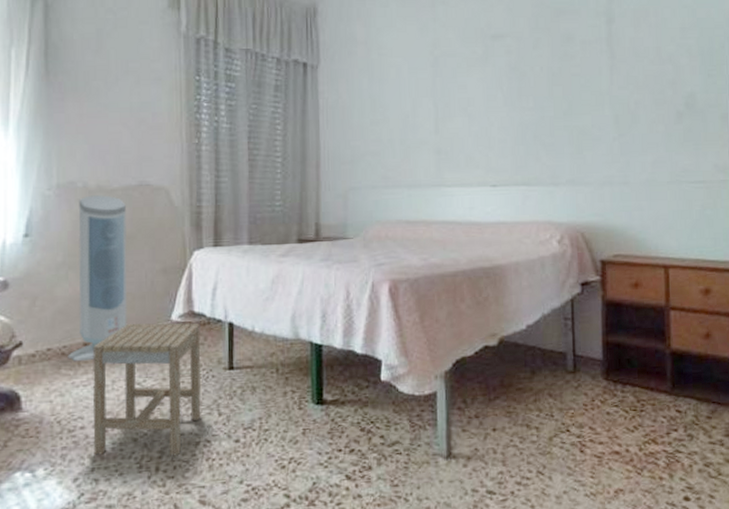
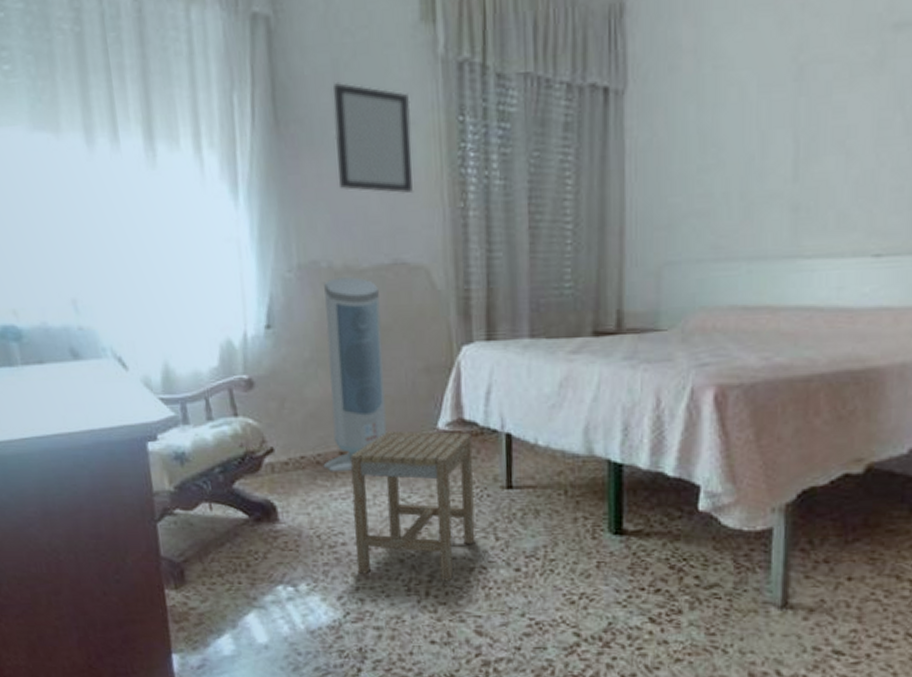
home mirror: none [95,45,158,131] -> present [332,81,413,193]

